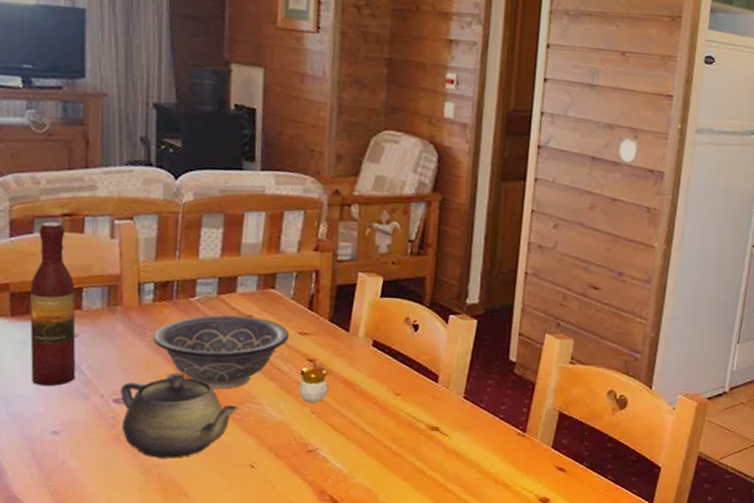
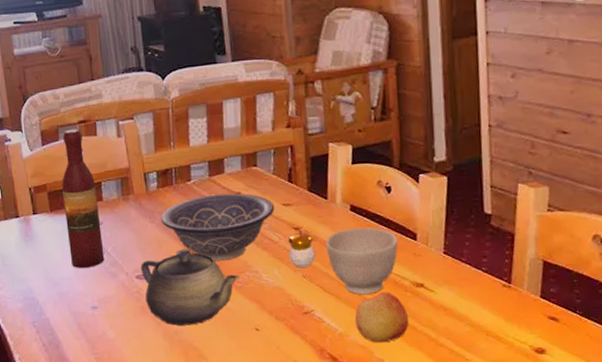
bowl: none [341,364,419,436] -> present [325,227,398,295]
apple: none [361,434,419,486] -> present [354,292,409,343]

